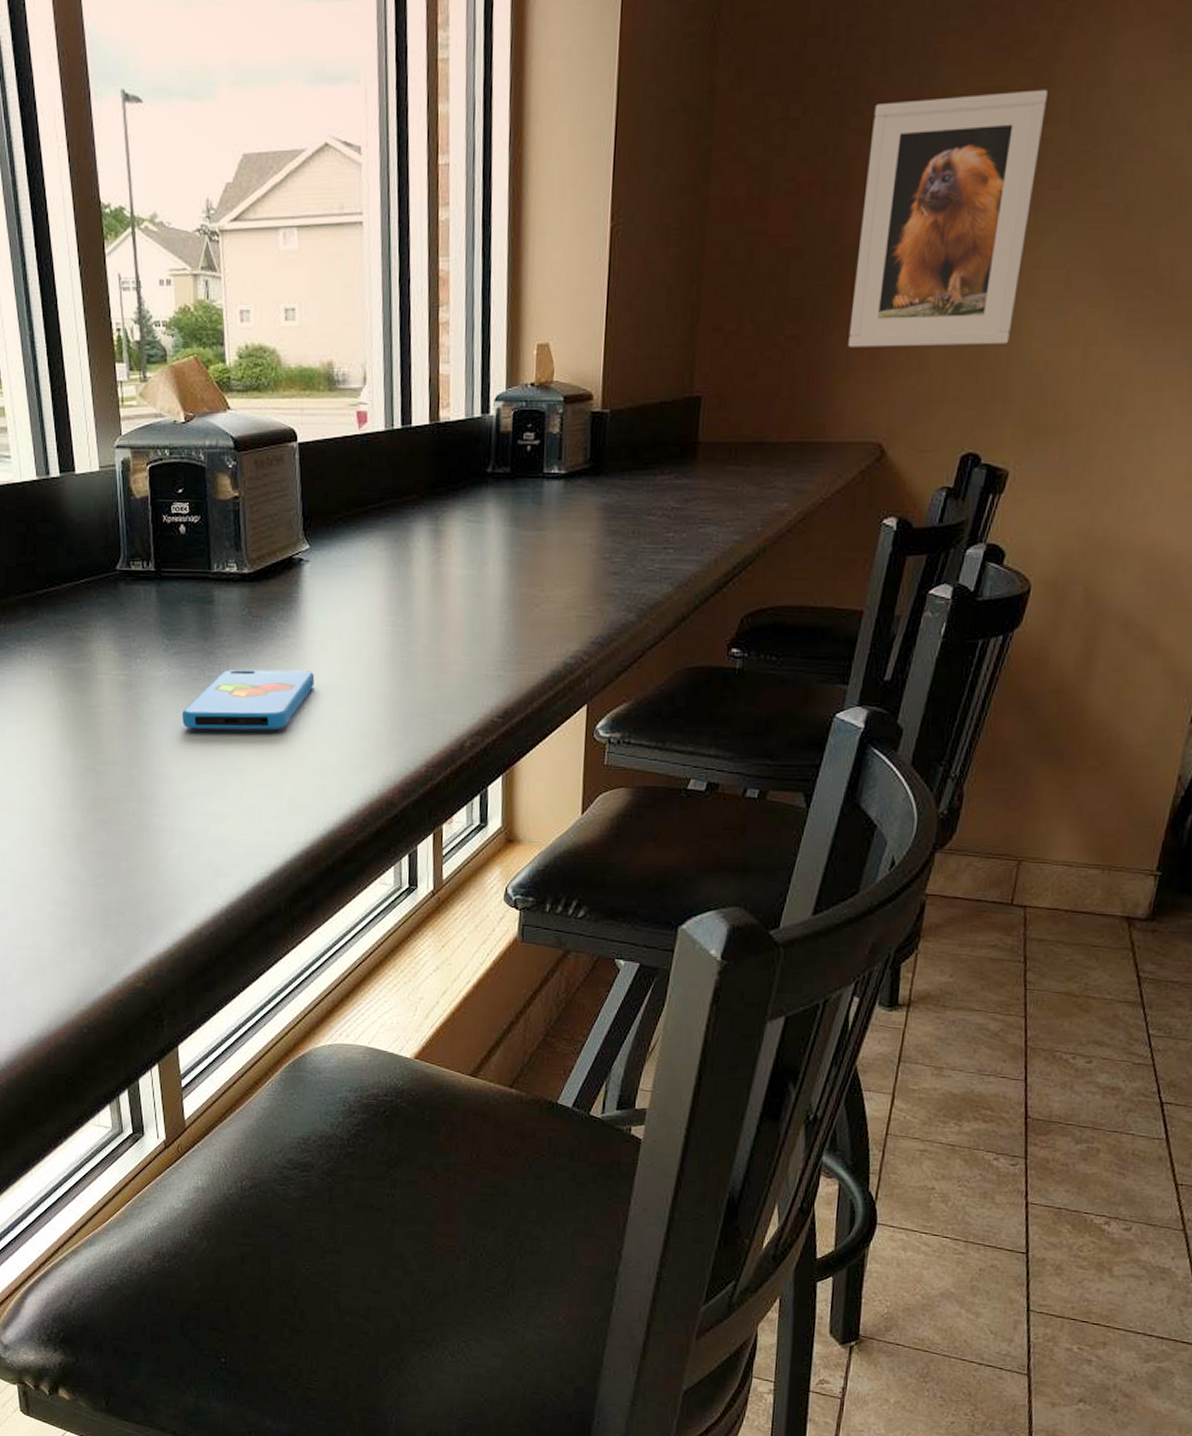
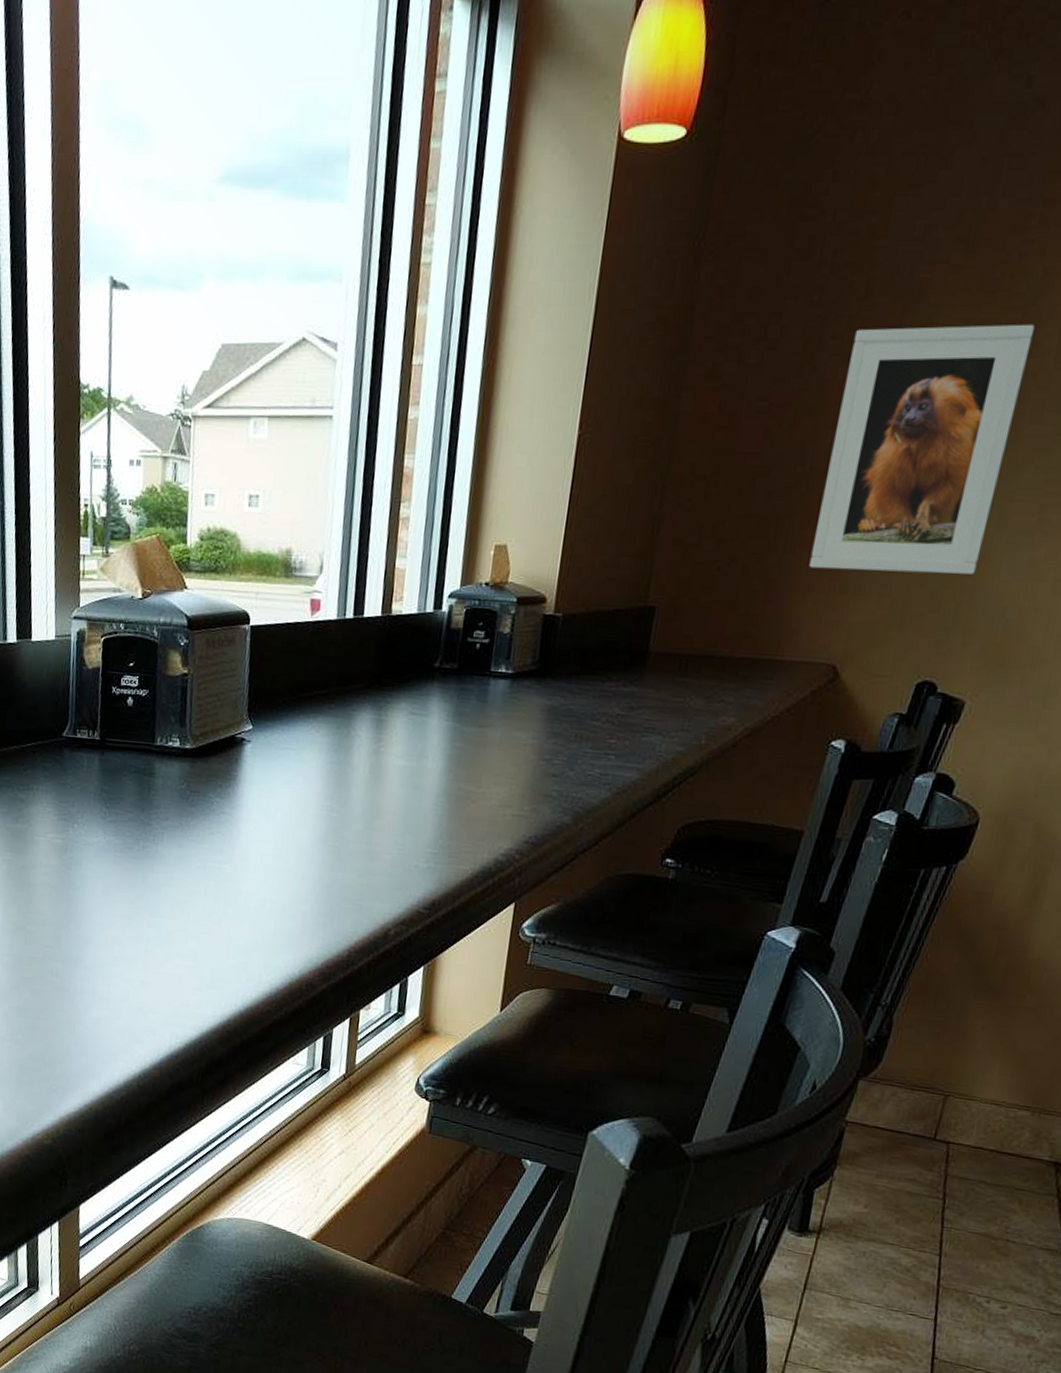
smartphone: present [182,669,315,730] -> none [113,841,247,903]

